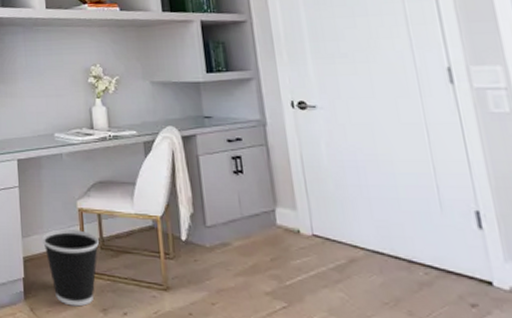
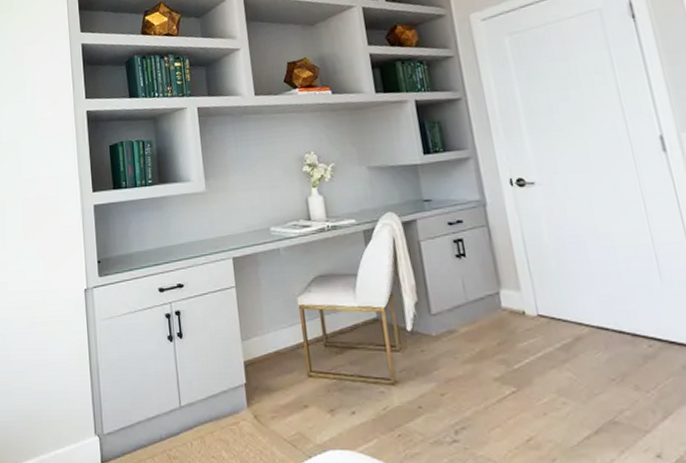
wastebasket: present [42,229,99,307] -> none [263,328,323,410]

